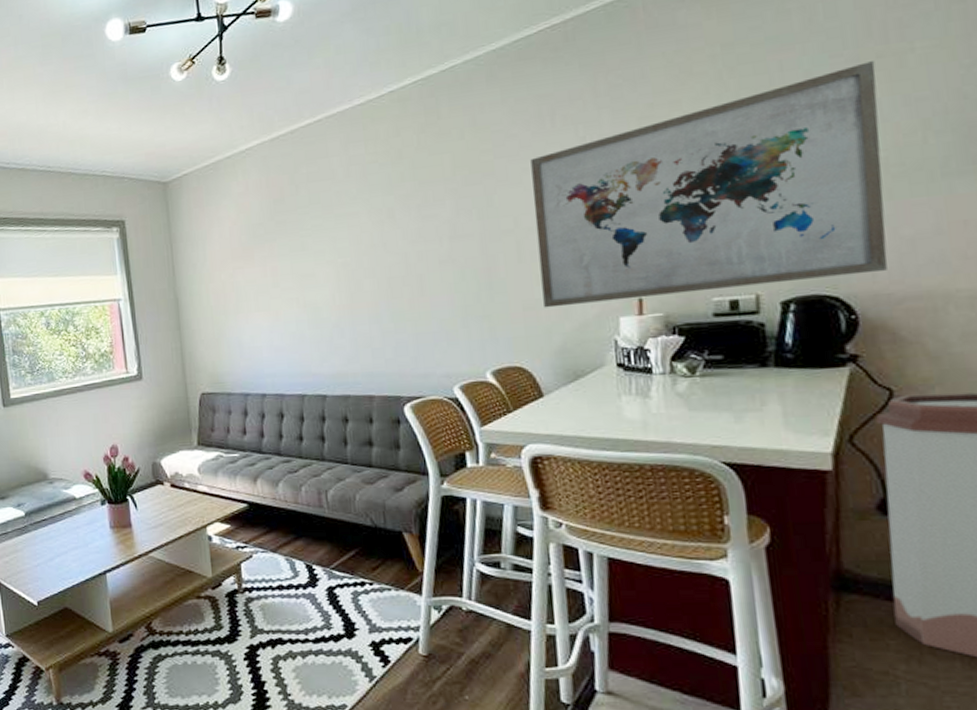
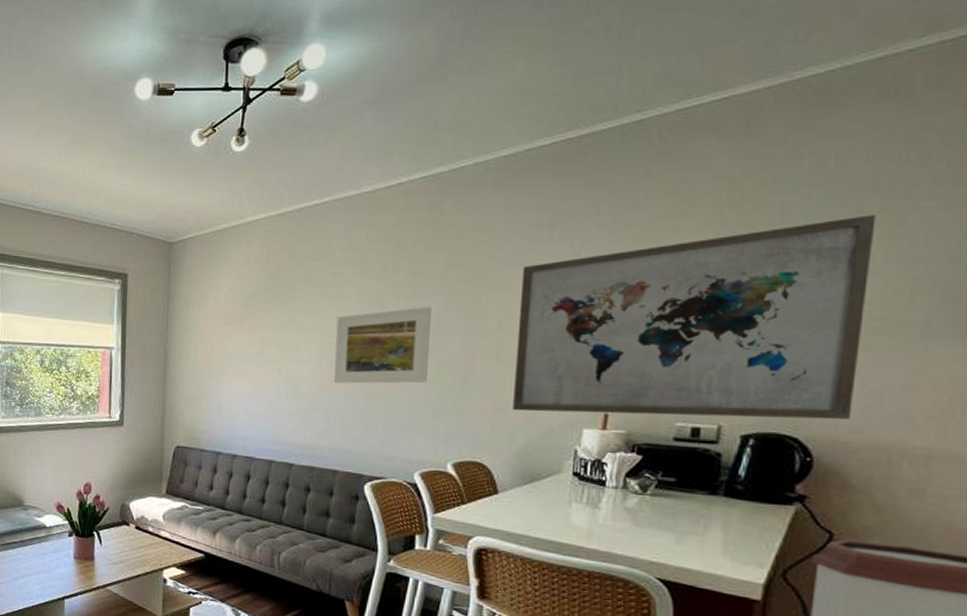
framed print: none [348,213,452,305] -> present [334,307,433,384]

